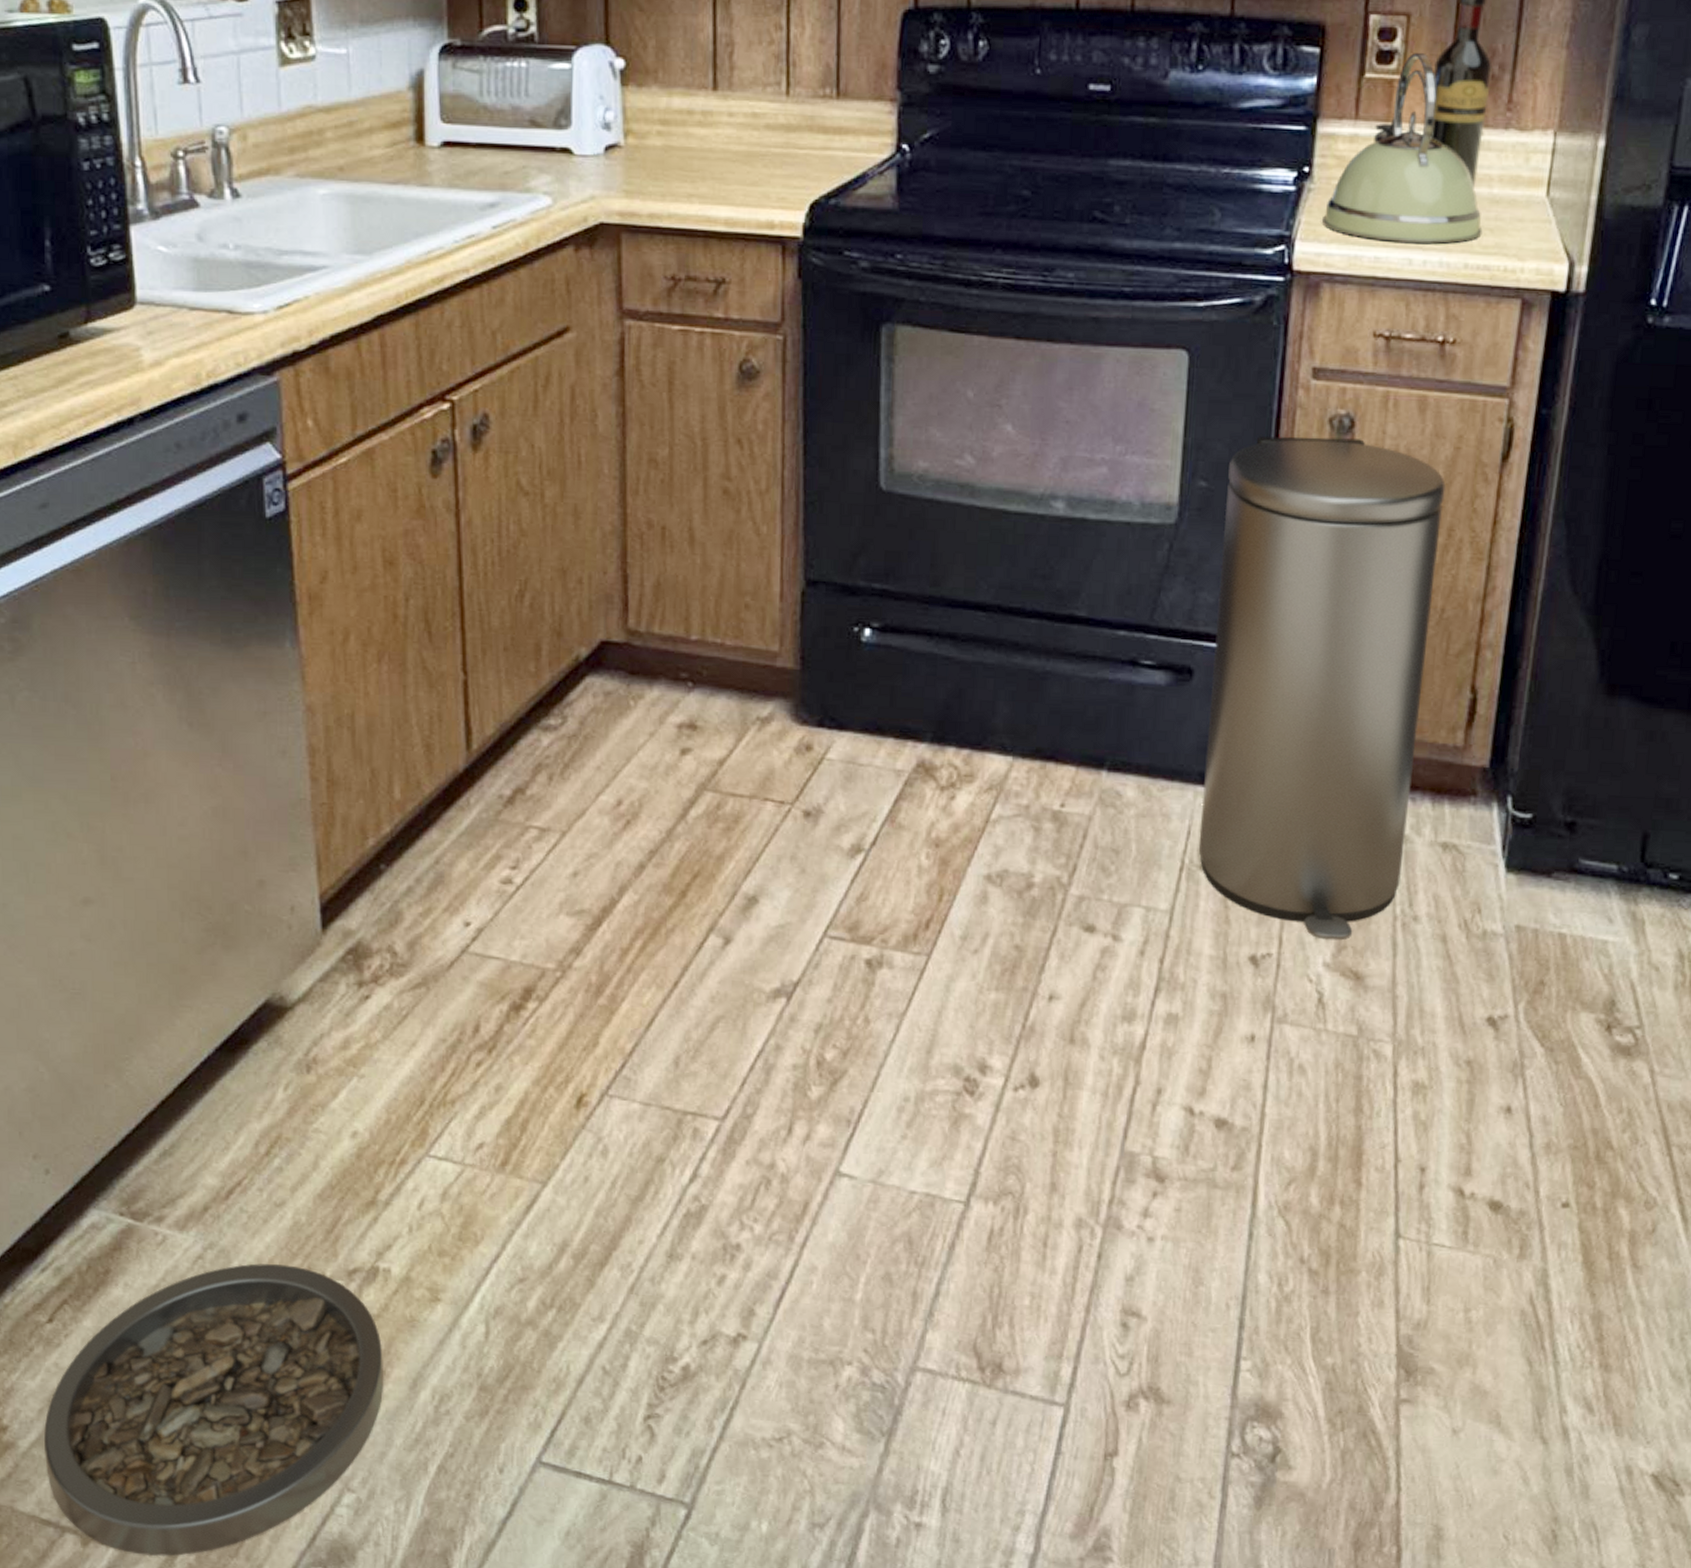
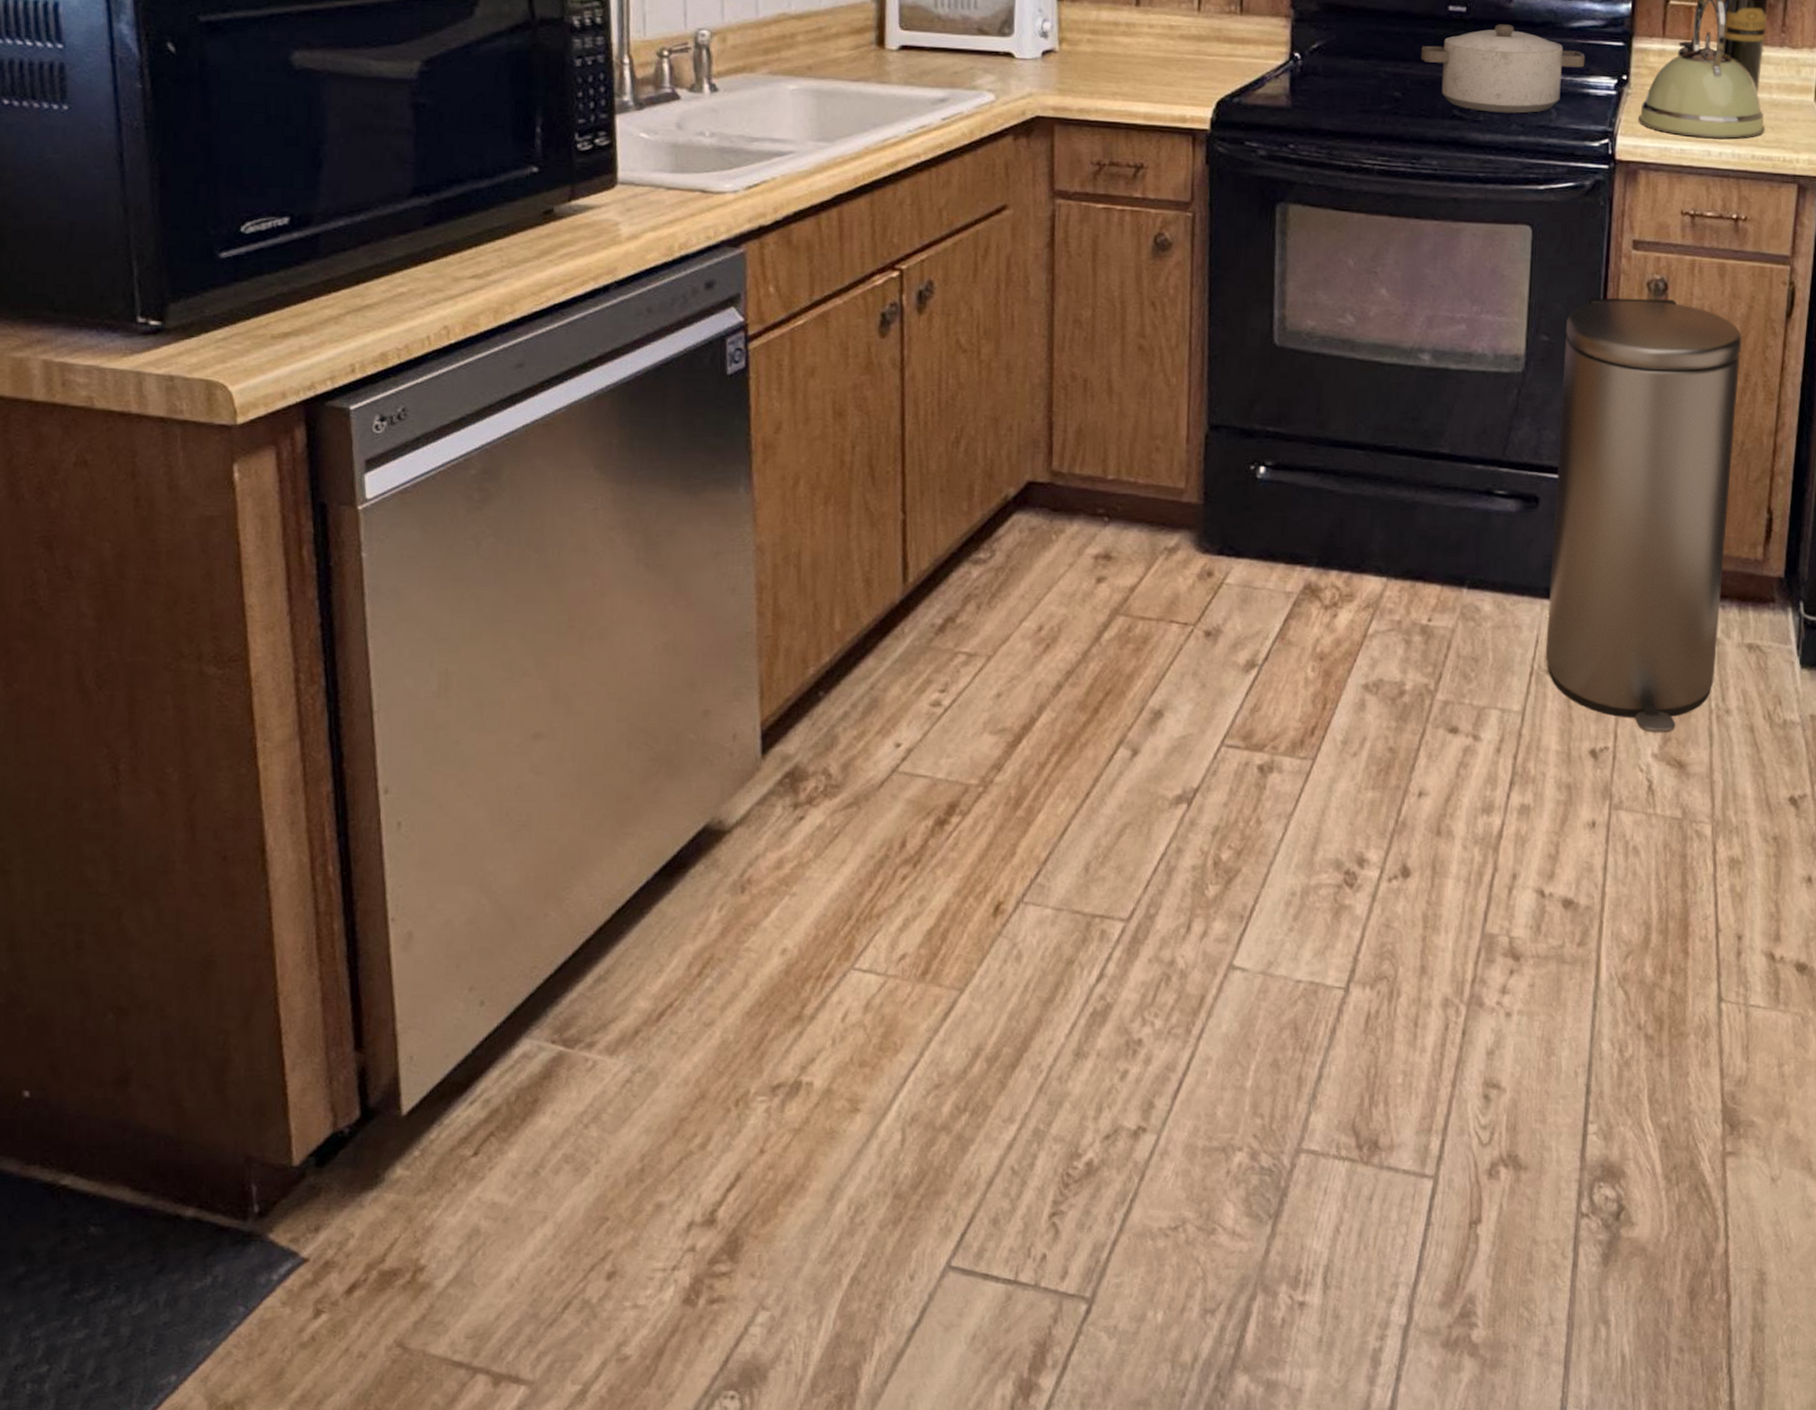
pet bowl: present [44,1263,383,1557] -> none [461,1084,802,1392]
cooking pot: none [1054,104,1258,215] -> present [1421,23,1585,114]

